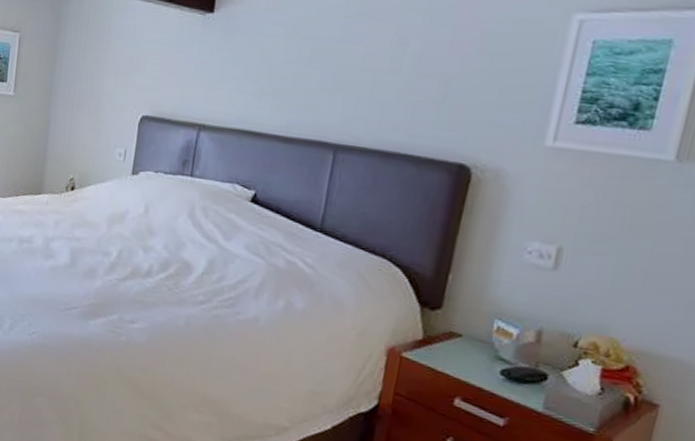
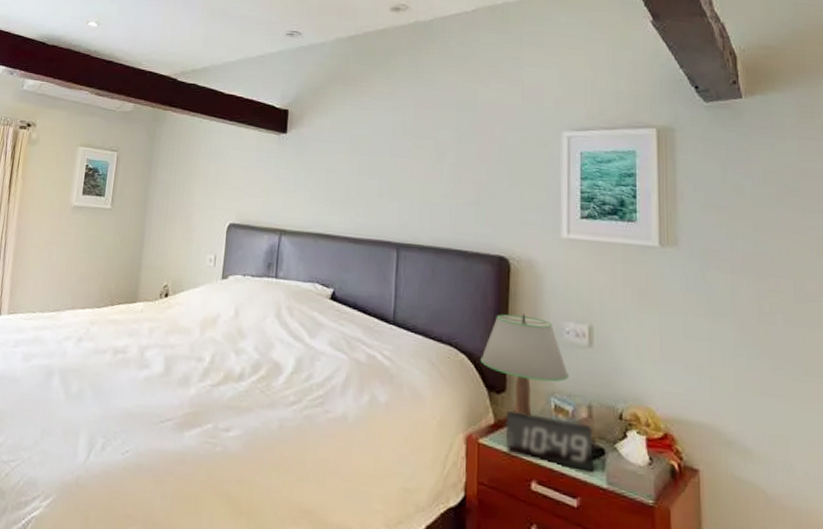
table lamp: none [417,228,522,350] -> present [480,313,569,433]
alarm clock: none [431,327,540,396] -> present [505,409,595,472]

